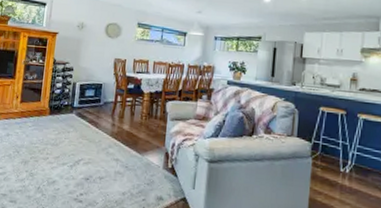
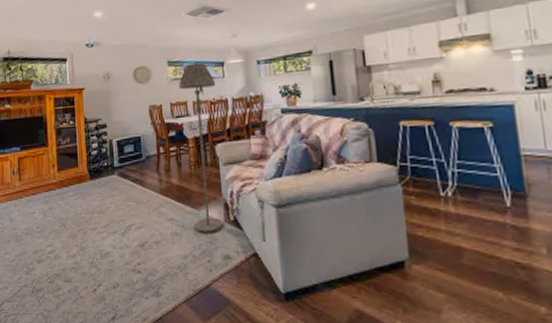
floor lamp: none [135,28,177,176] -> present [179,63,223,233]

